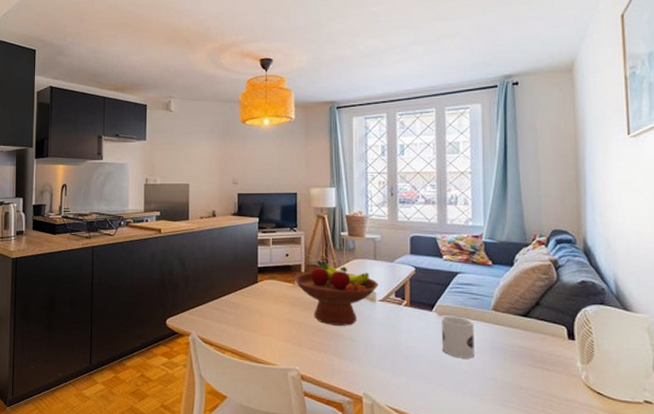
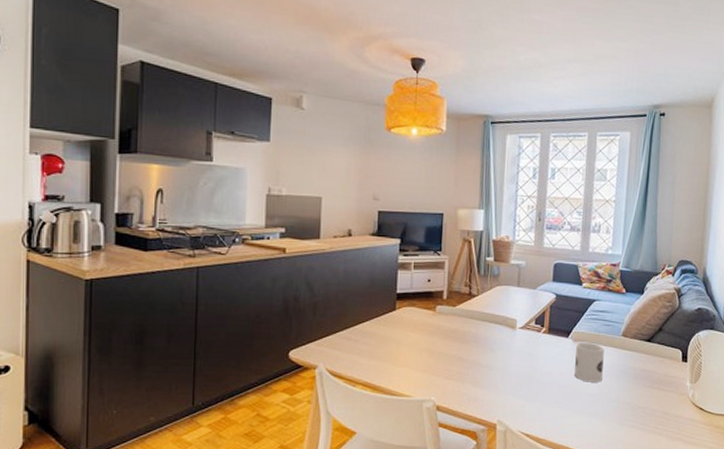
fruit bowl: present [293,259,378,326] -> none [434,286,520,354]

